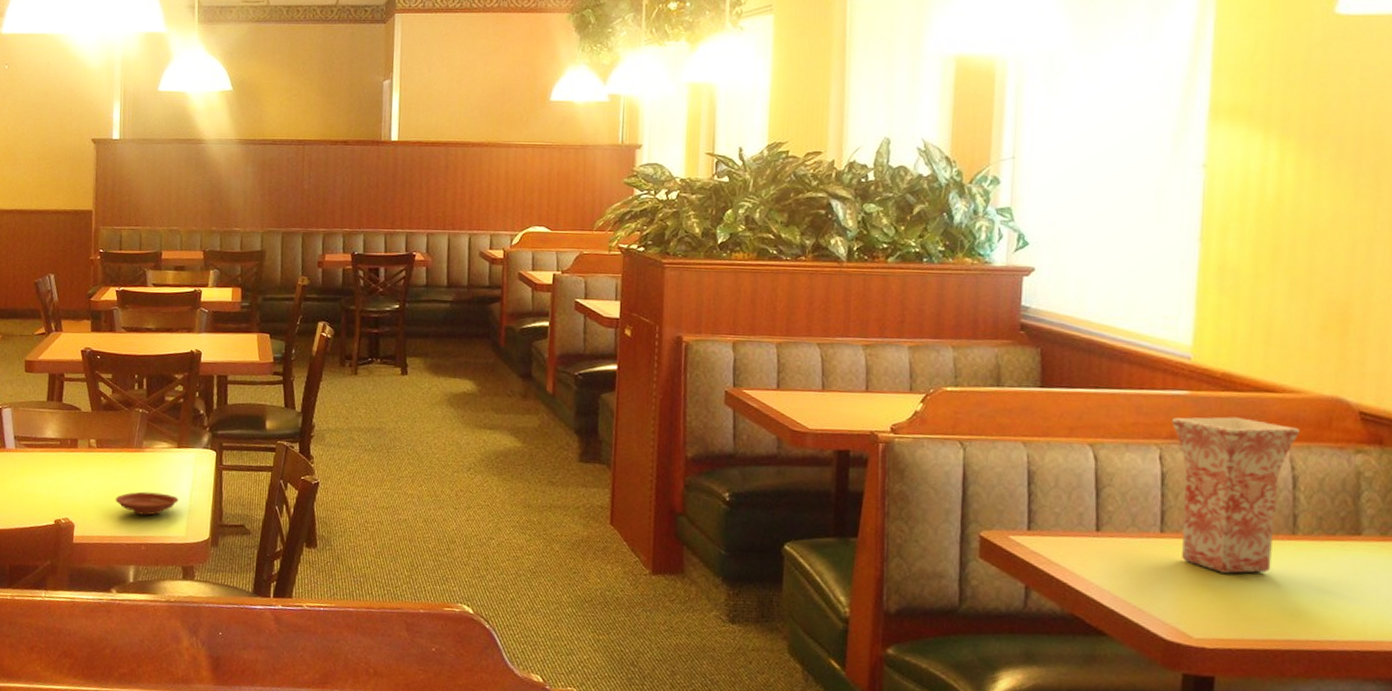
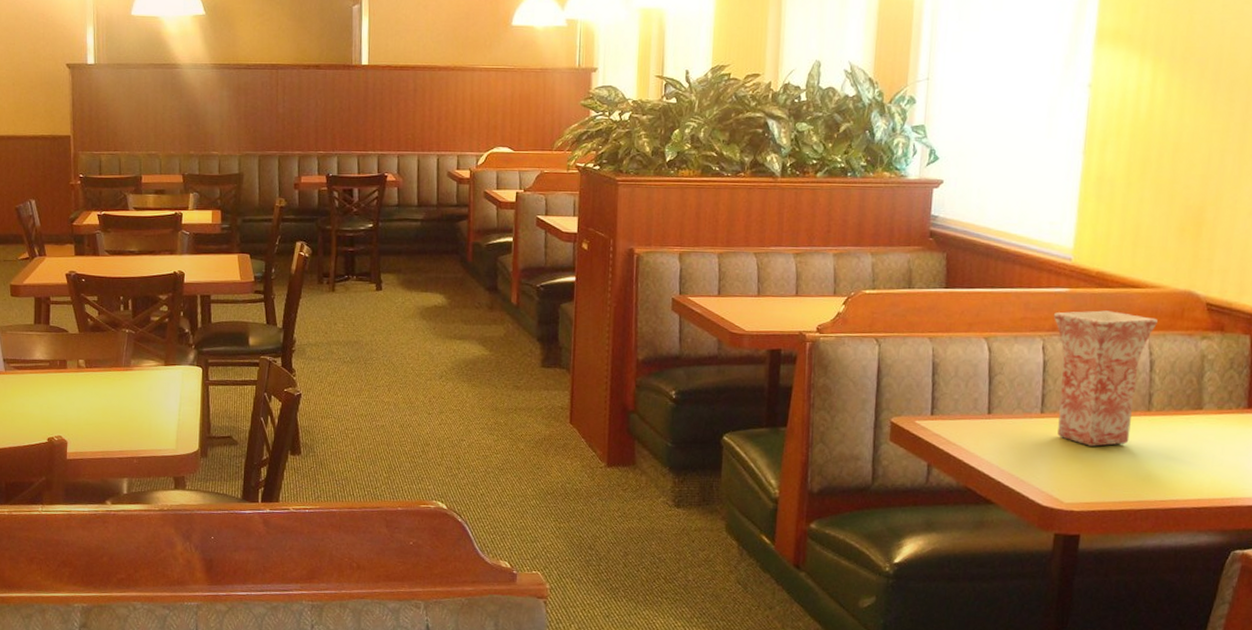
plate: present [115,491,179,515] -> none [106,408,168,431]

